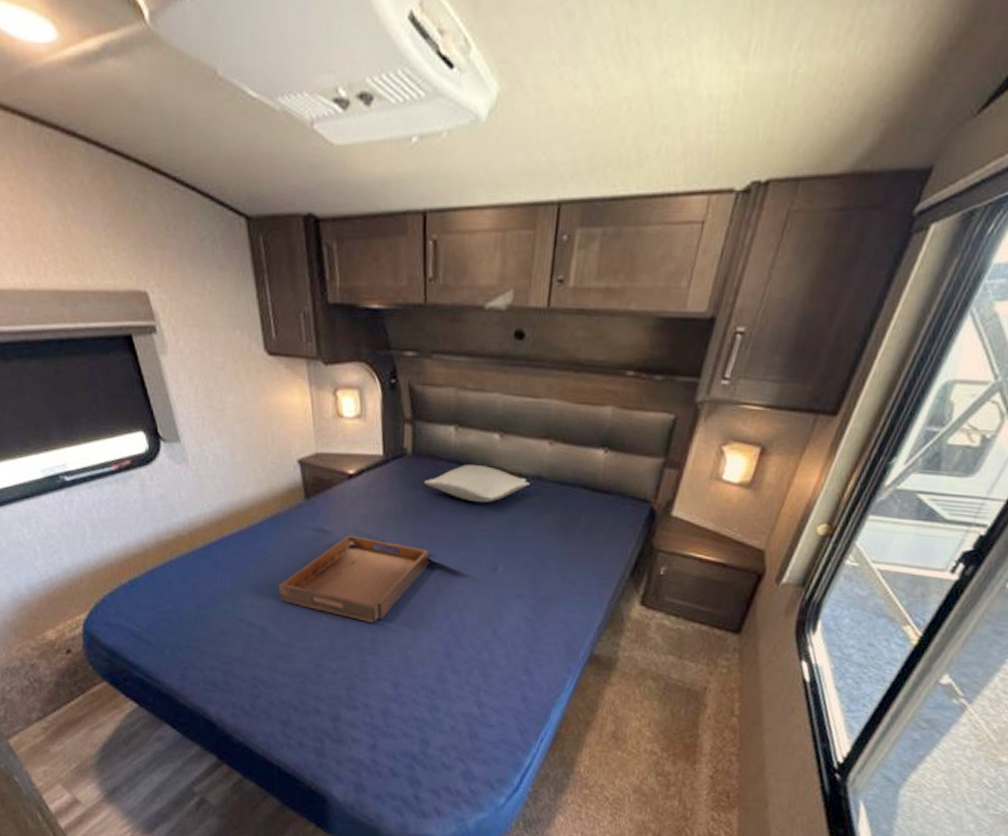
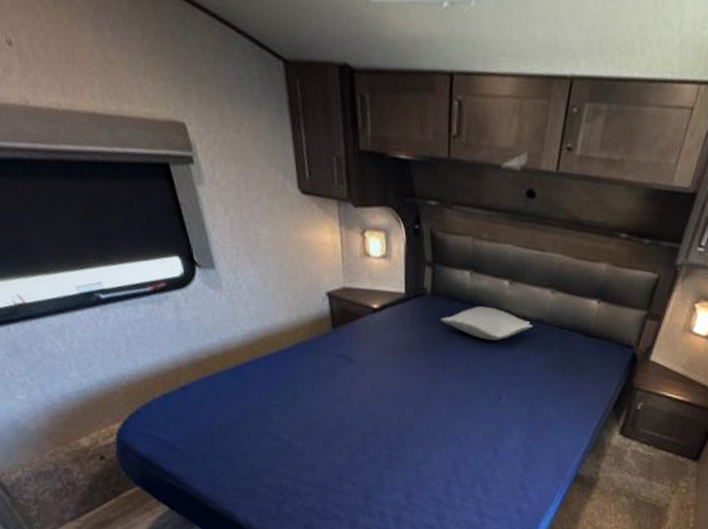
serving tray: present [279,535,430,623] -> none [305,363,444,441]

